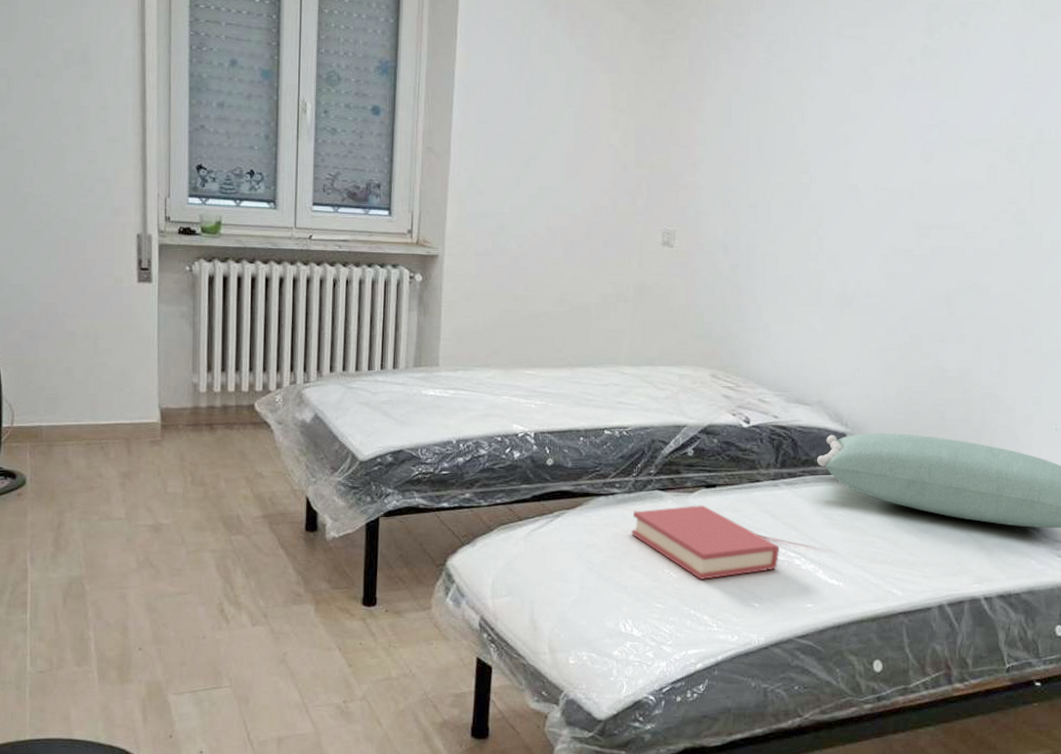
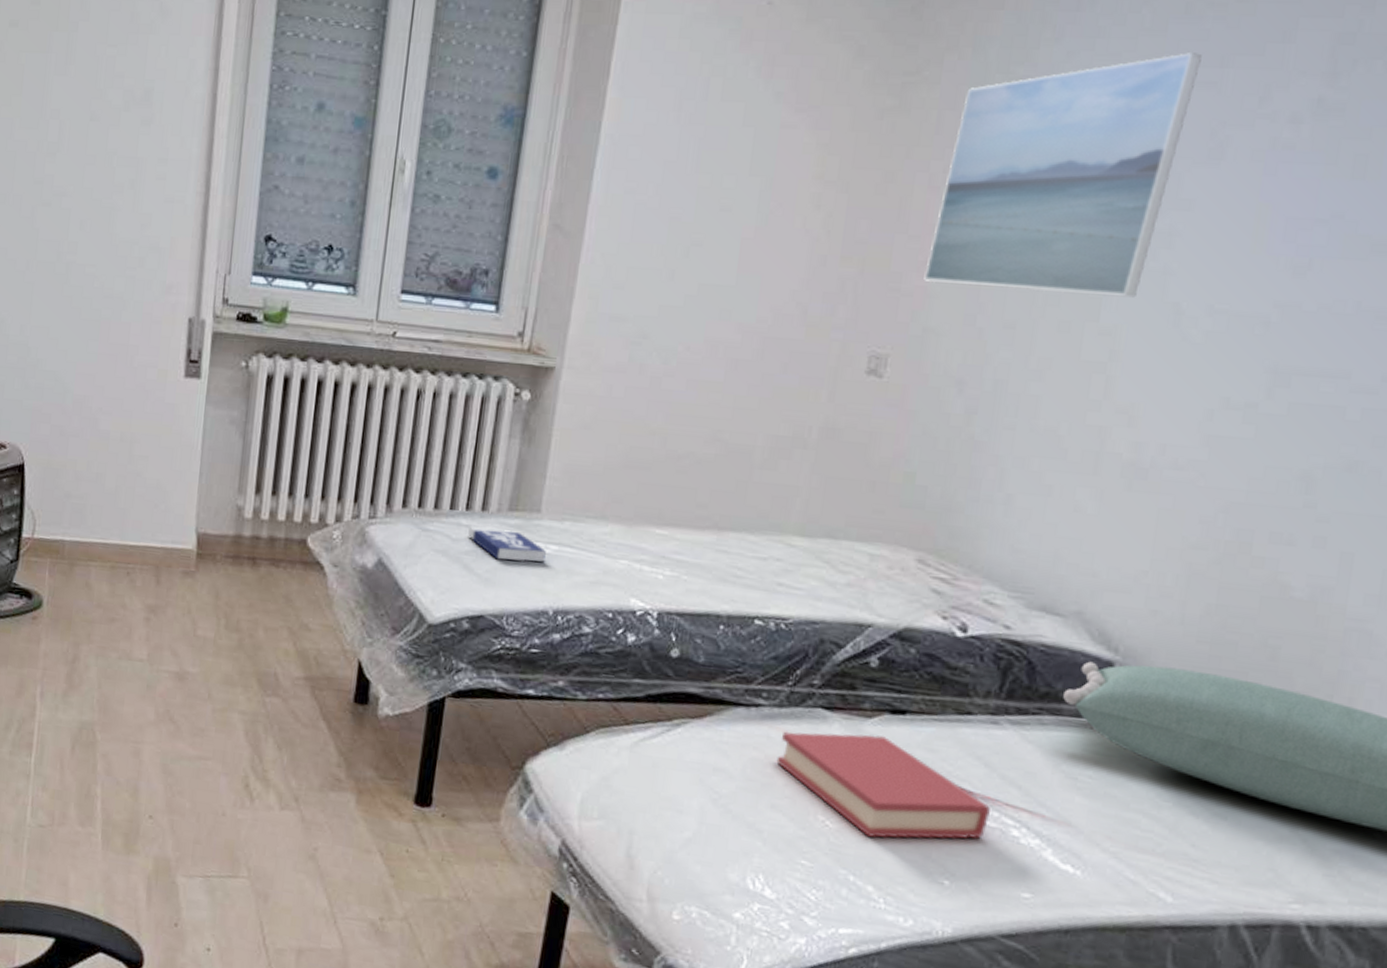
book: none [384,381,446,405] -> present [468,525,546,563]
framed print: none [693,17,851,182] -> present [924,53,1202,298]

